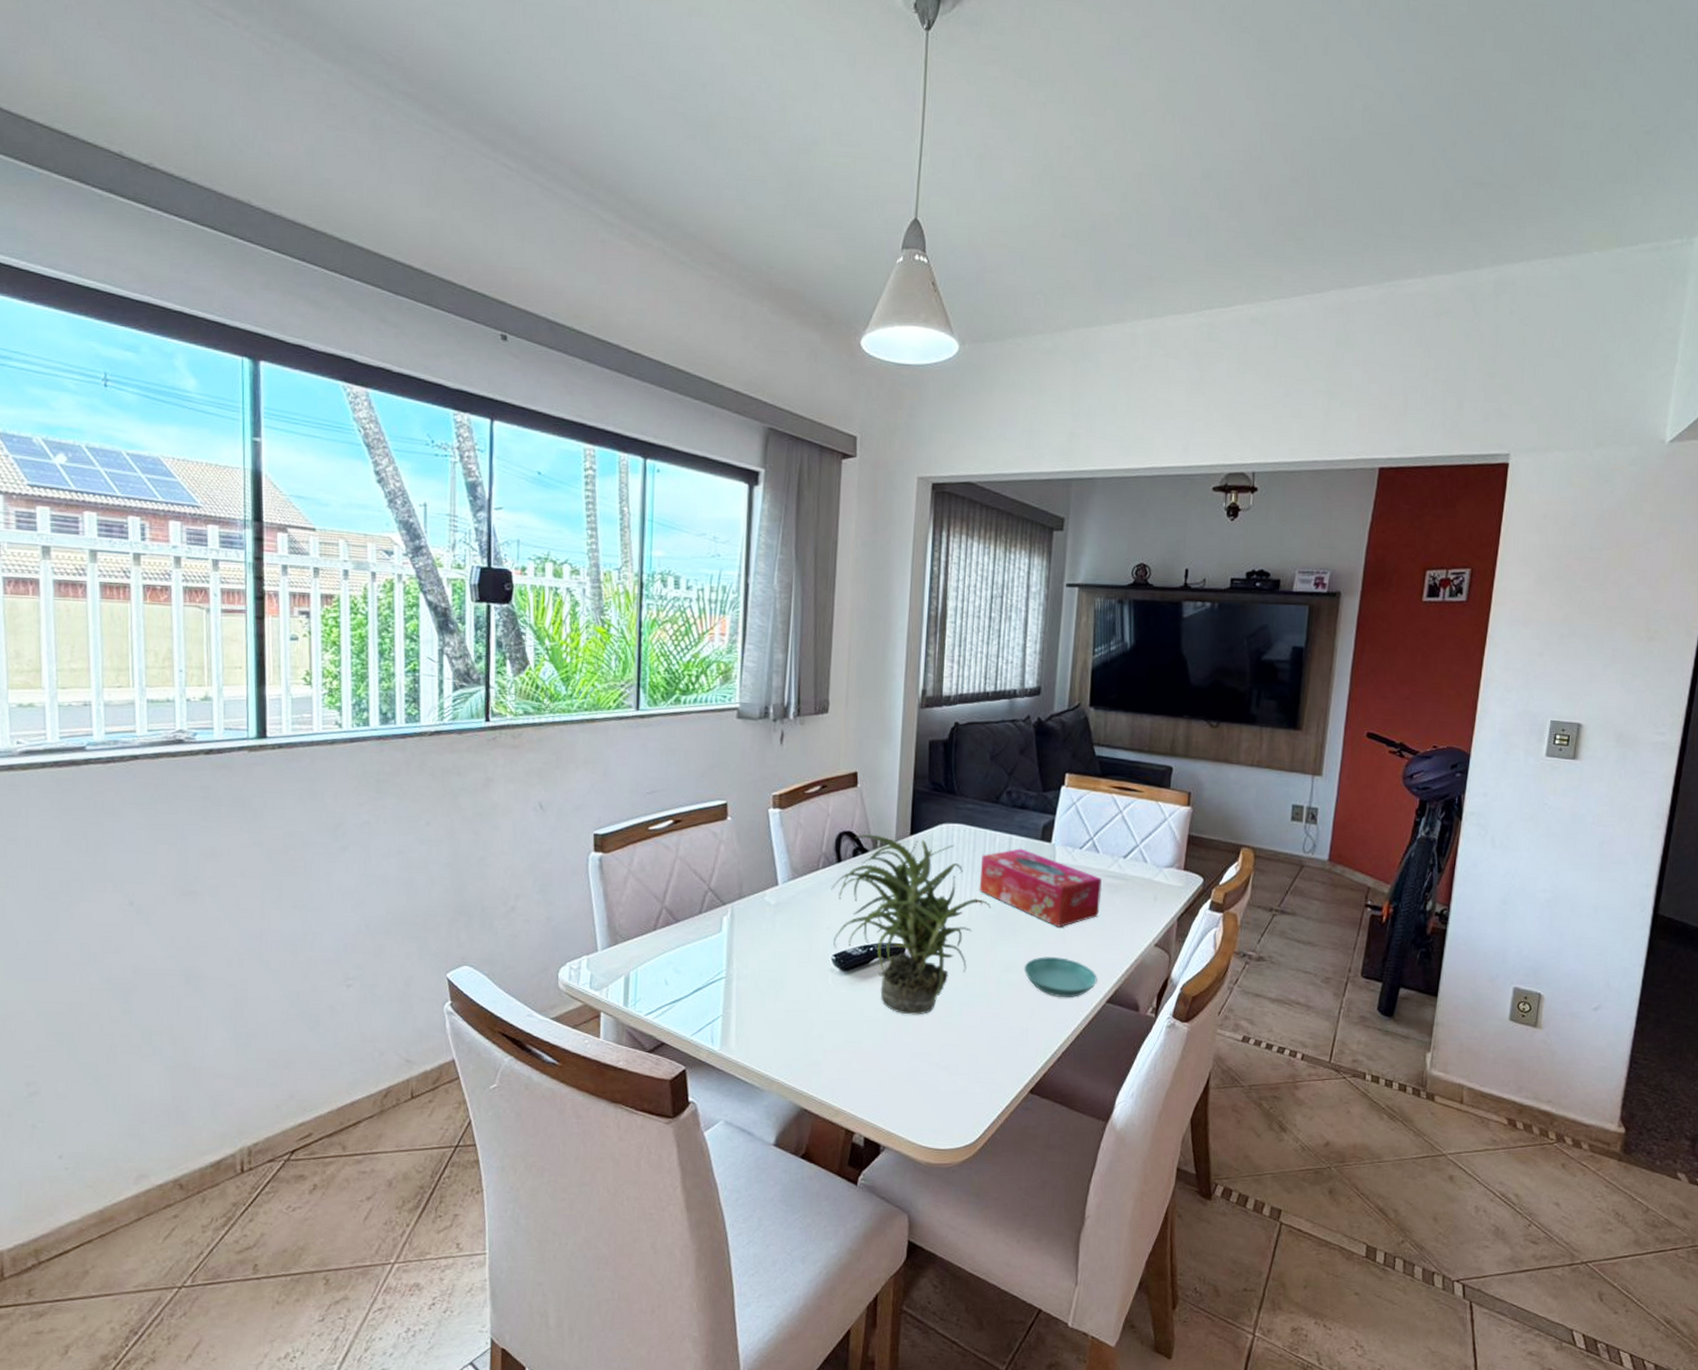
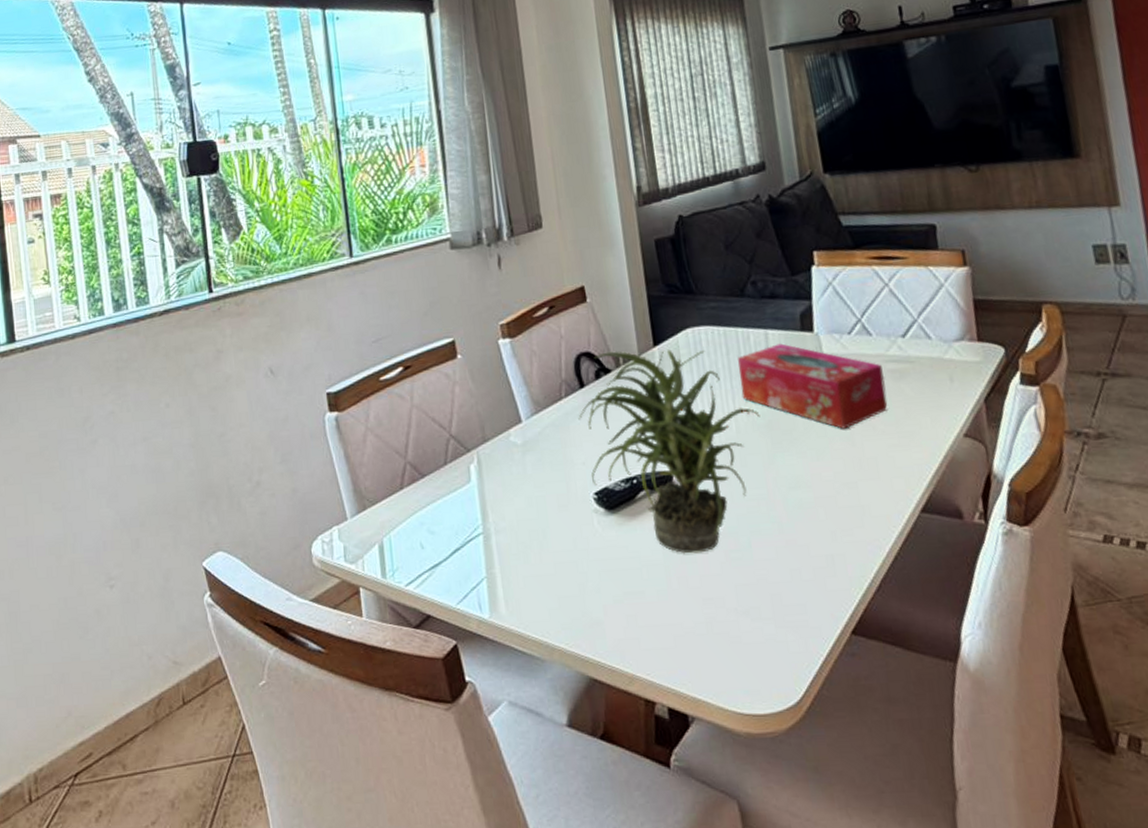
saucer: present [1024,957,1098,998] -> none [813,464,904,512]

